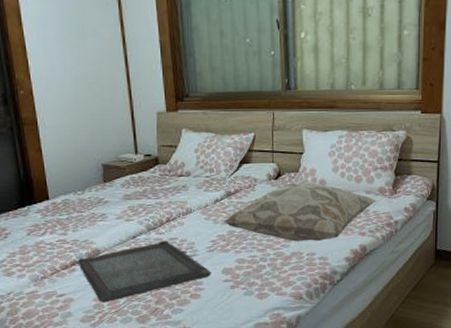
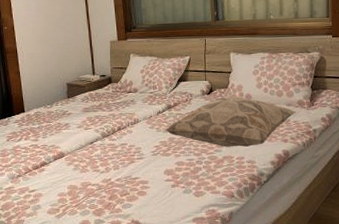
serving tray: present [78,240,211,303] -> none [46,146,155,198]

